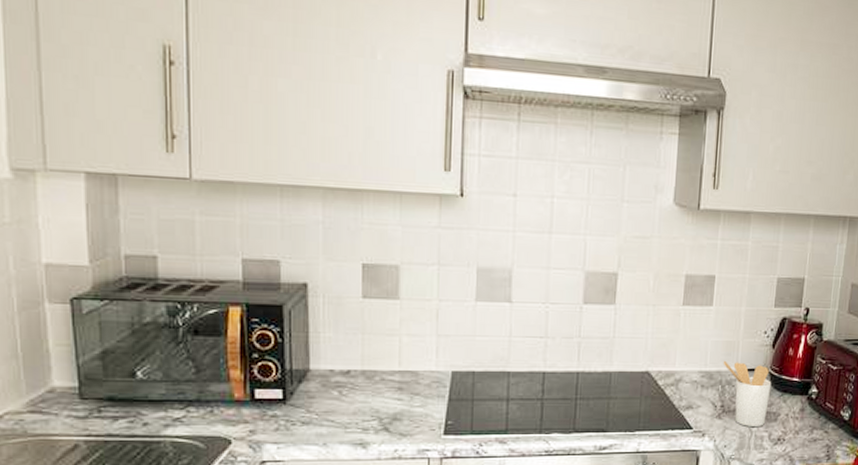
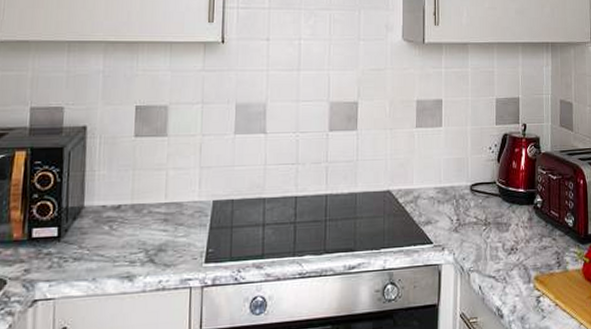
utensil holder: present [723,360,772,426] -> none [455,176,500,238]

